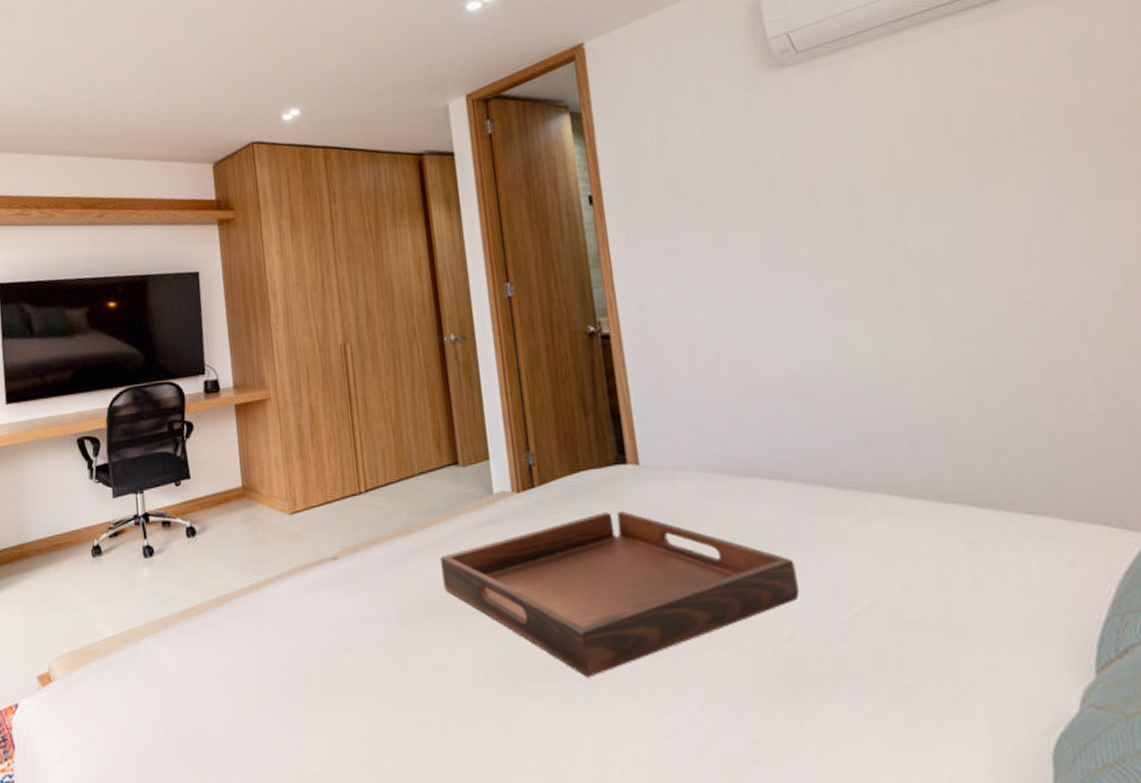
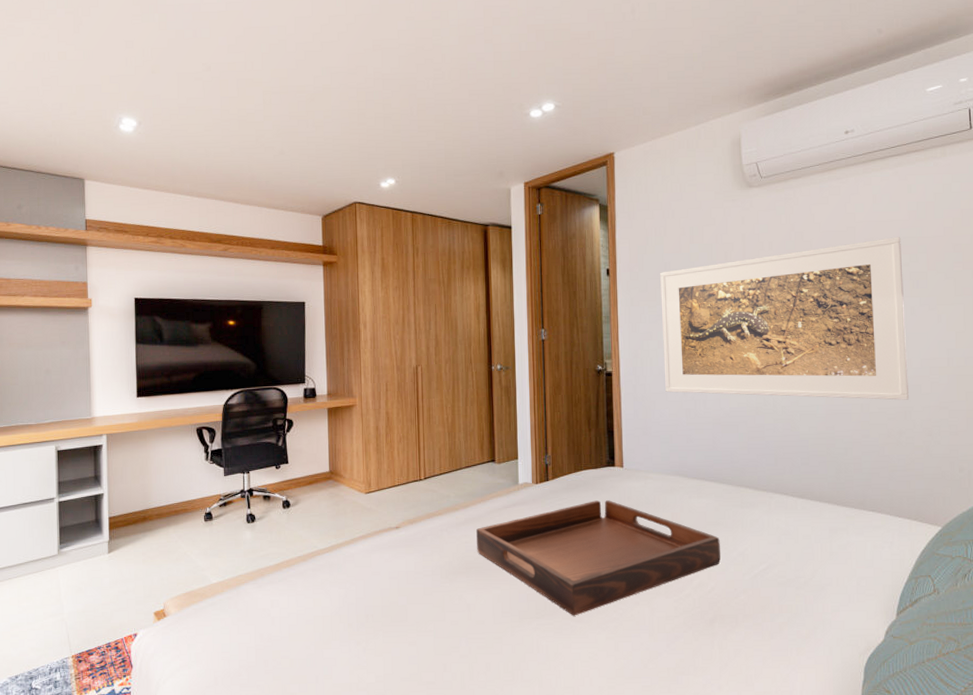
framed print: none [664,112,1070,357] -> present [660,237,910,400]

